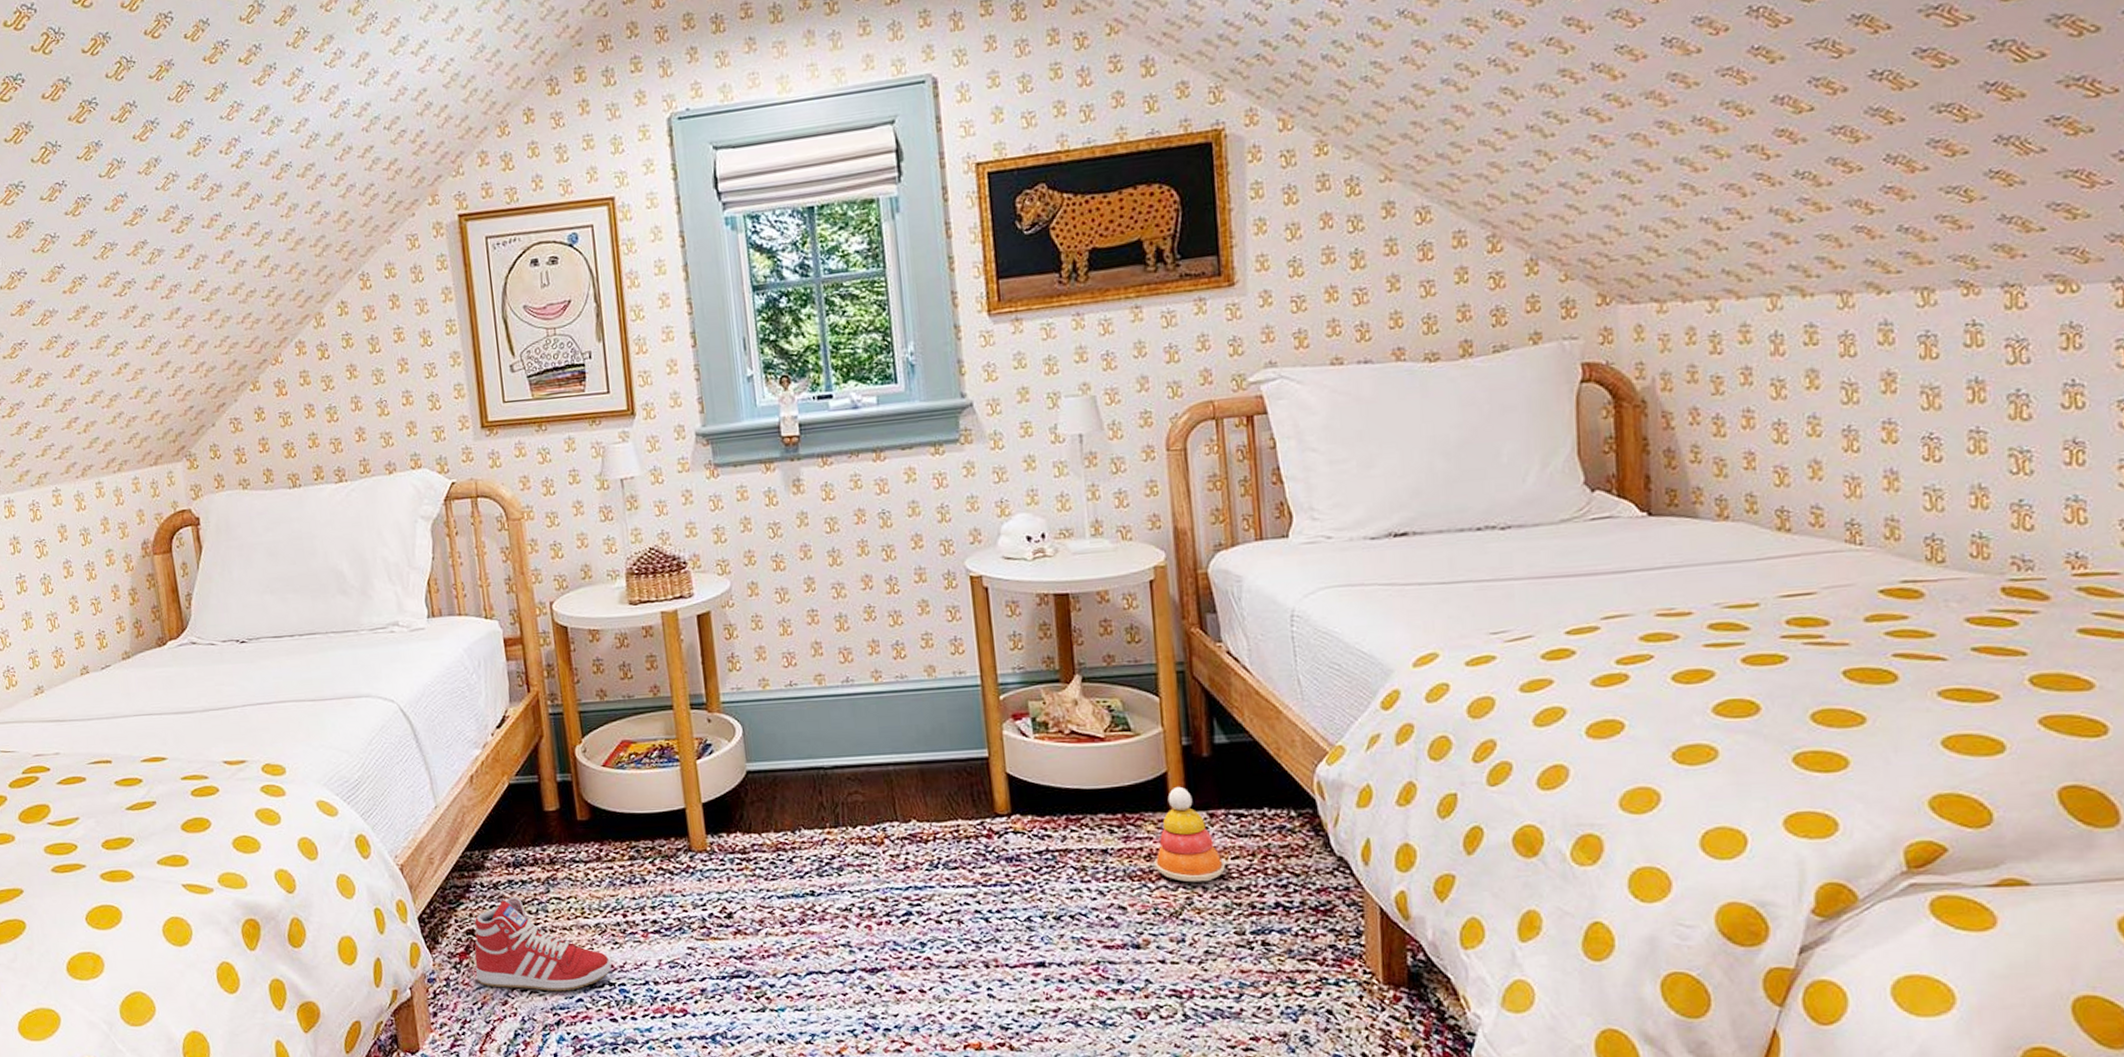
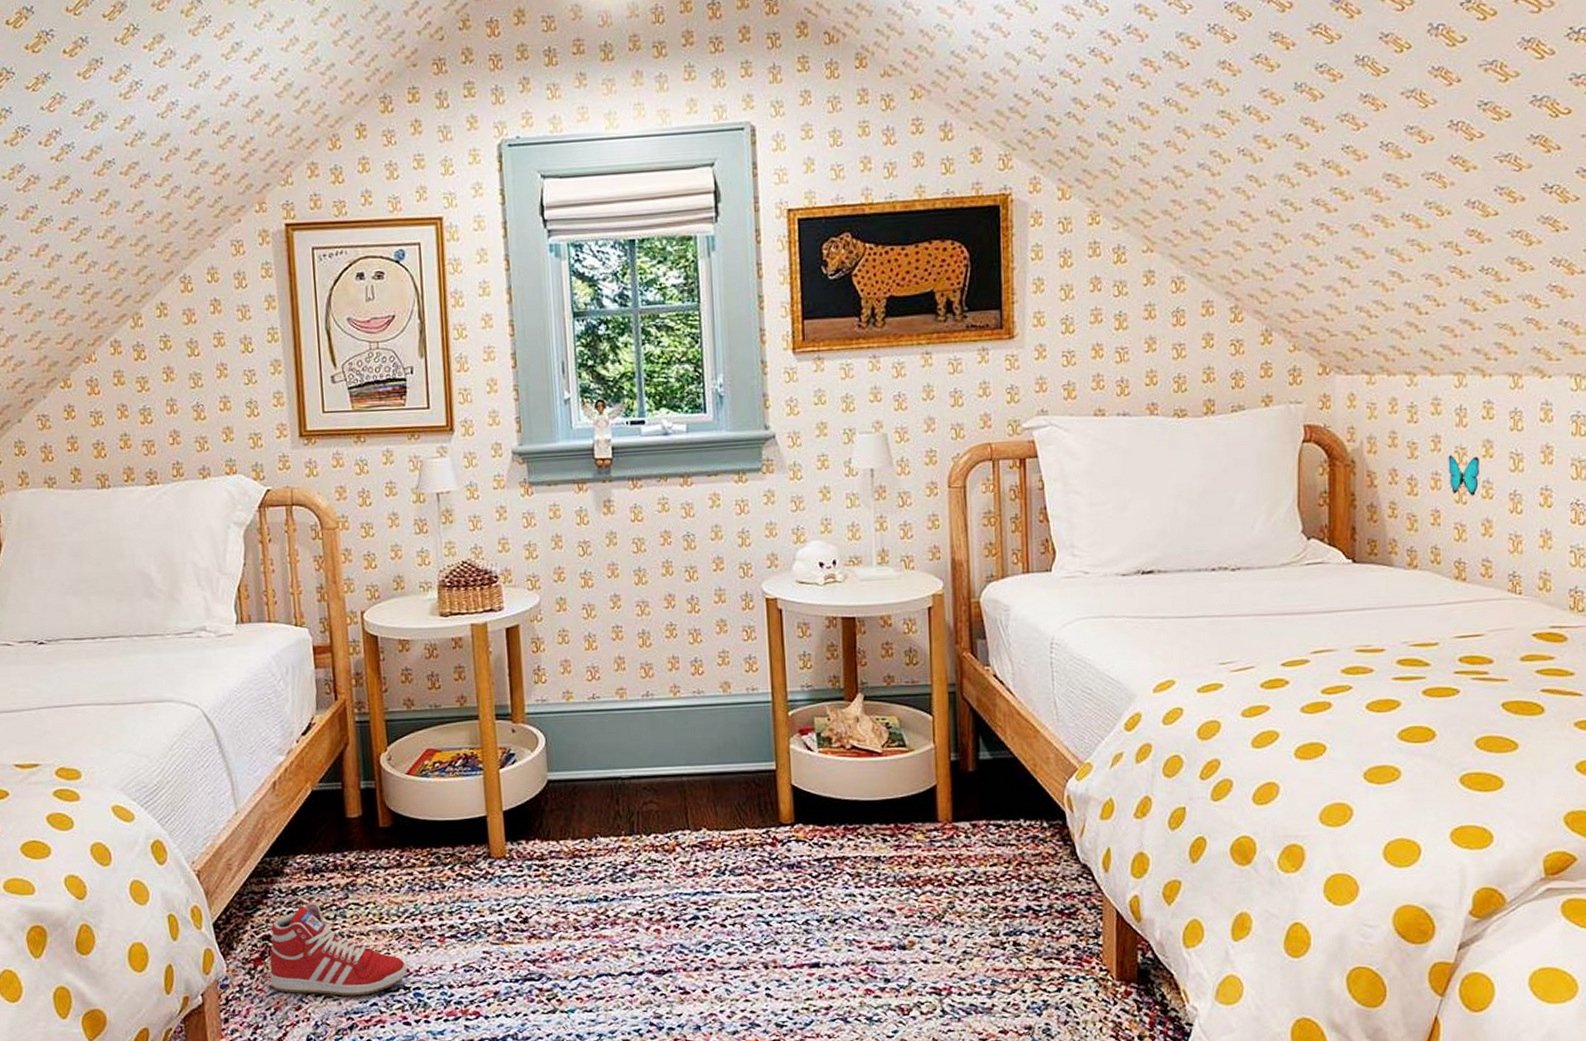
stacking toy: present [1154,786,1225,883] -> none [922,798,984,888]
decorative butterfly: none [1762,389,1803,435] -> present [1448,455,1479,497]

